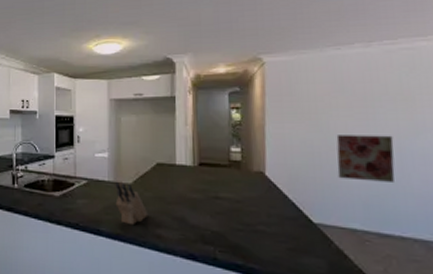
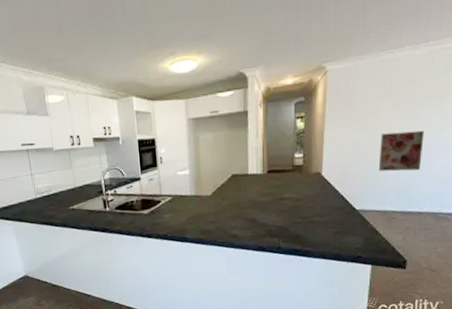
knife block: present [115,181,149,226] -> none [196,194,226,230]

